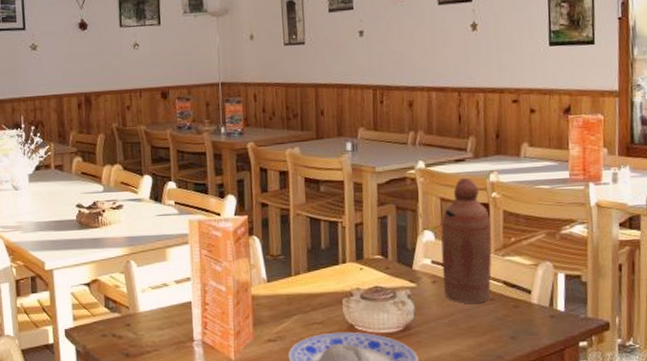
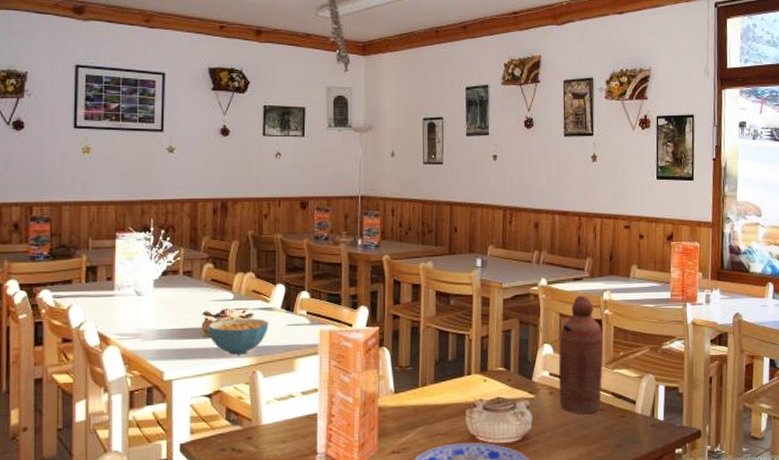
cereal bowl: none [81,209,139,245] -> present [207,317,269,355]

